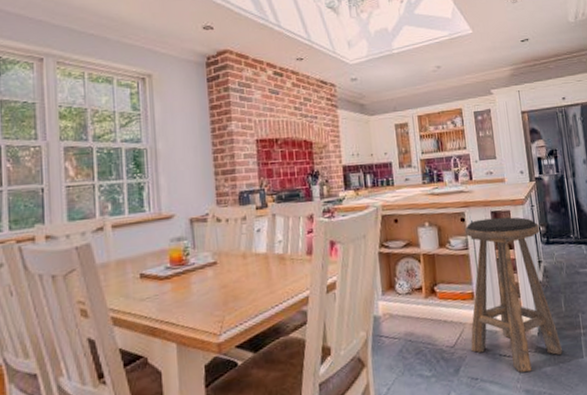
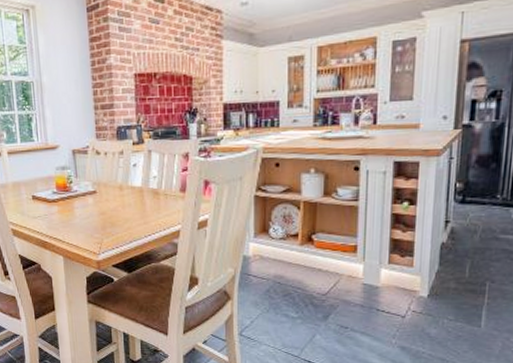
stool: present [464,217,562,372] -> none [345,168,455,331]

